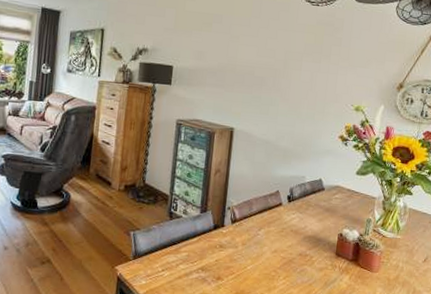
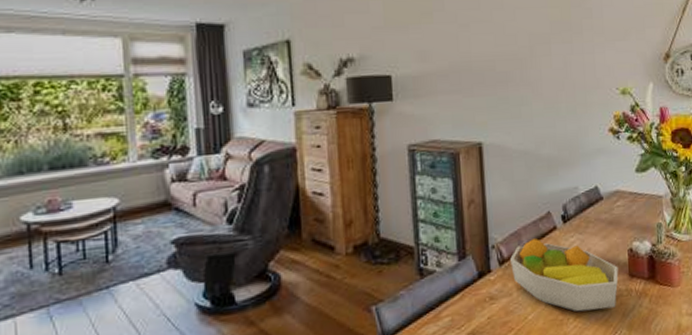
fruit bowl: none [240,209,328,276] -> present [510,238,619,312]

